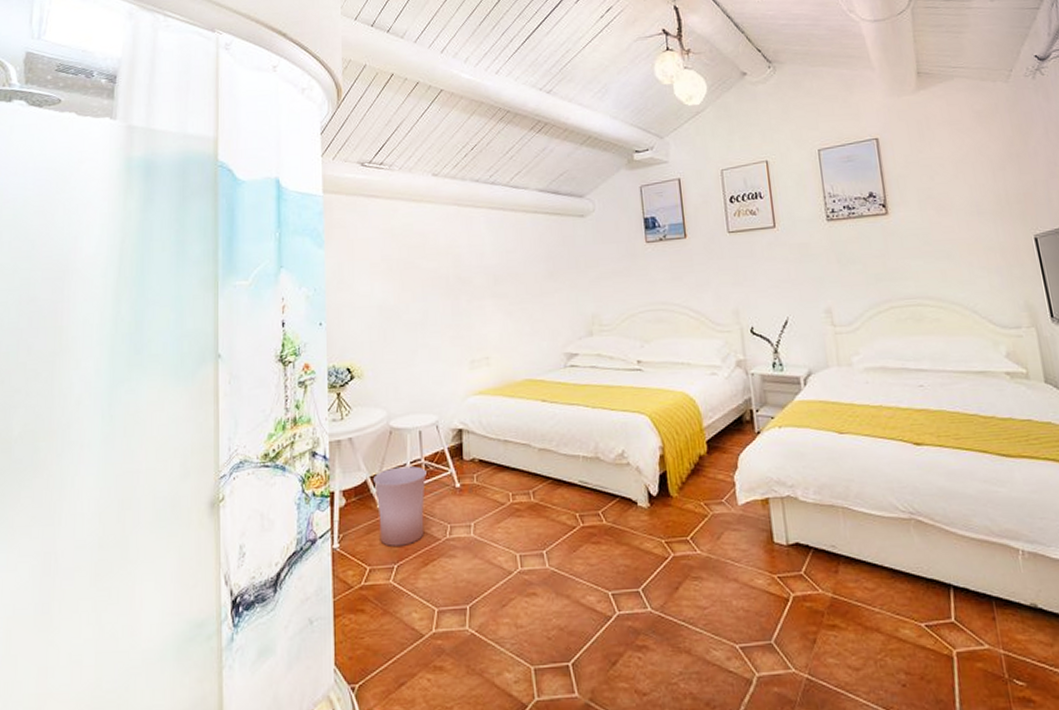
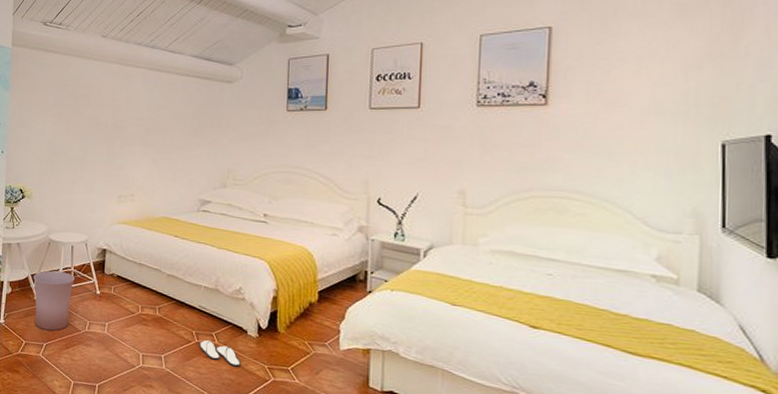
slippers: none [585,522,635,548] -> present [199,340,241,367]

